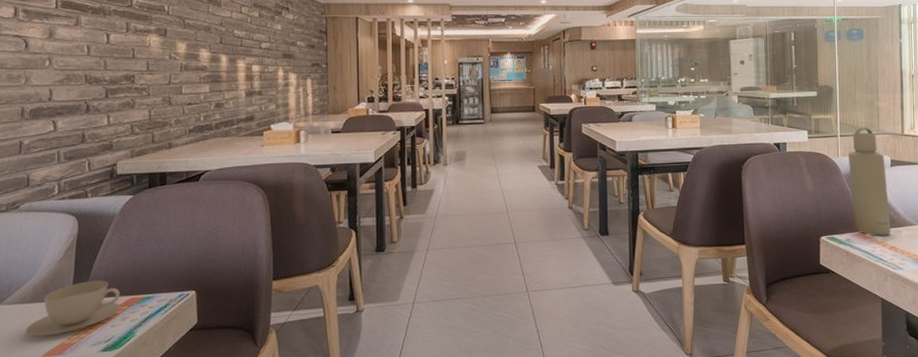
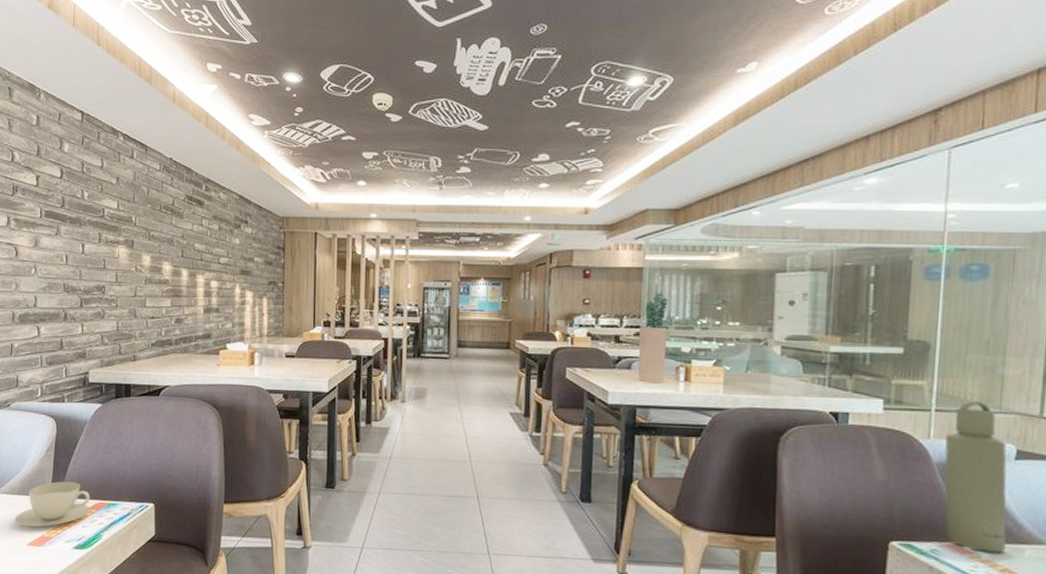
vase: none [636,56,658,132] -> present [638,289,668,384]

